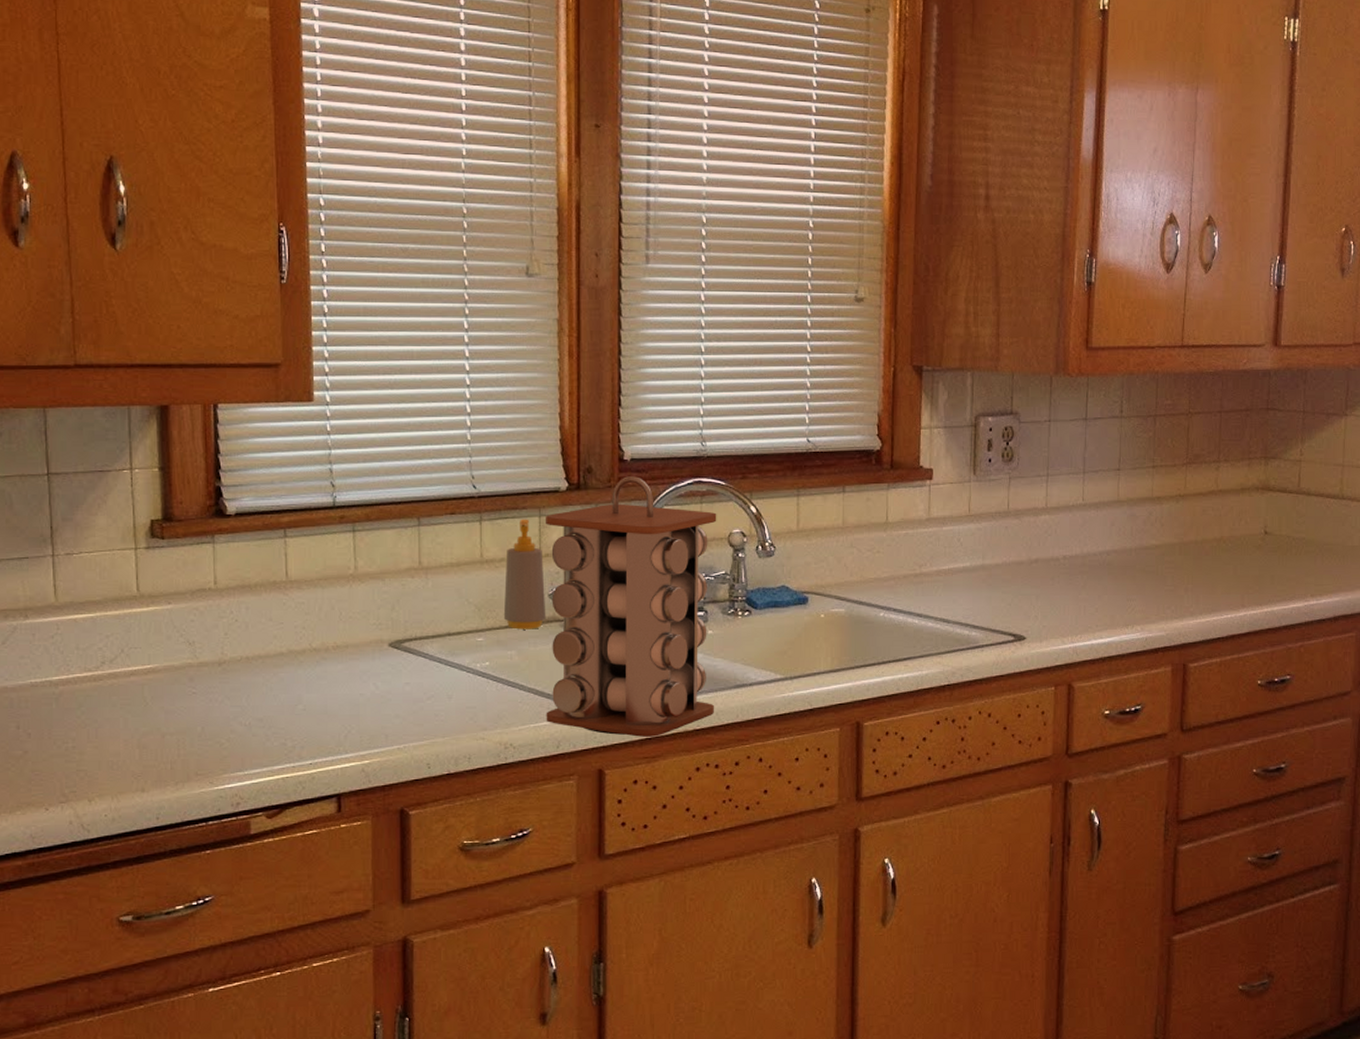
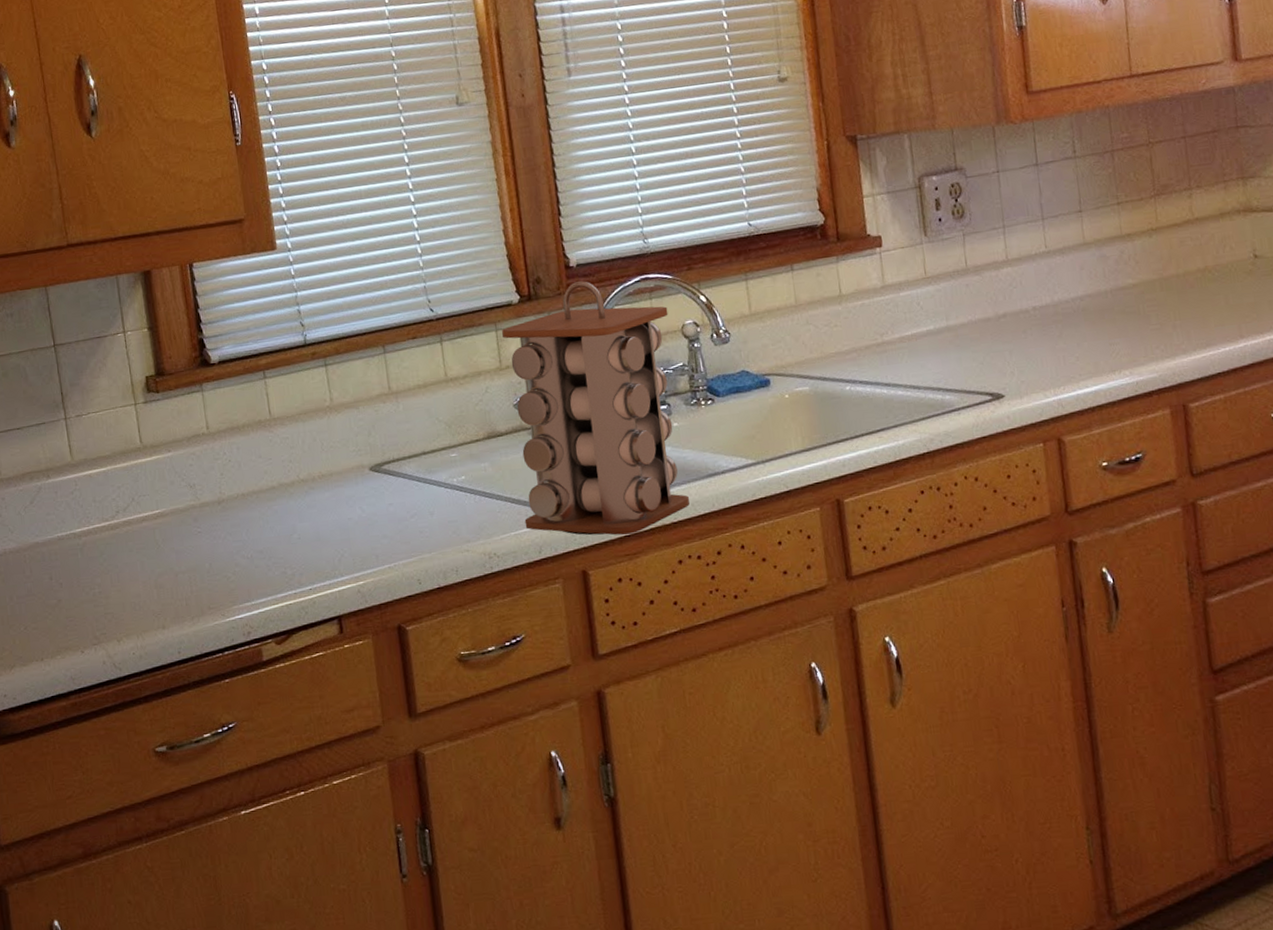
soap bottle: present [503,519,546,630] -> none [469,334,514,442]

